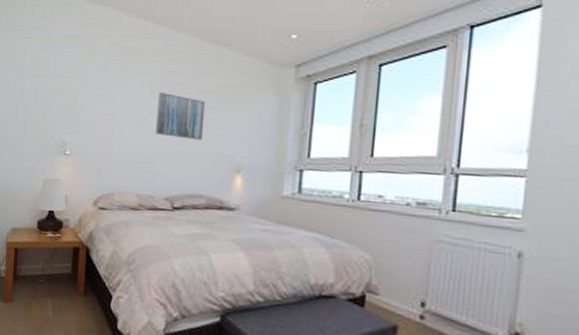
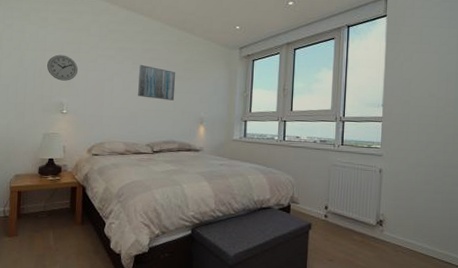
wall clock: none [49,81,85,114] -> present [47,54,79,81]

